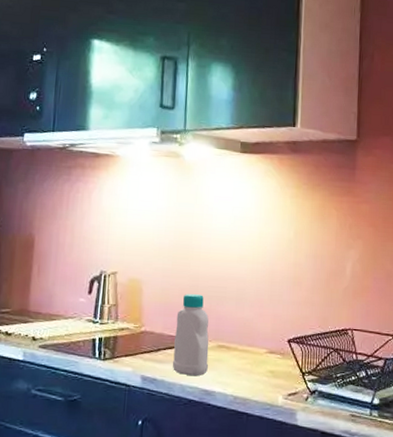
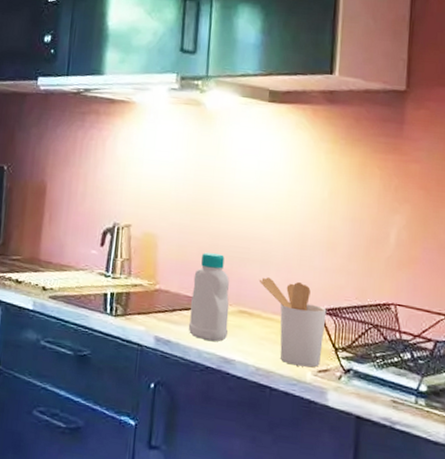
utensil holder: none [235,313,295,392] -> present [258,277,327,368]

